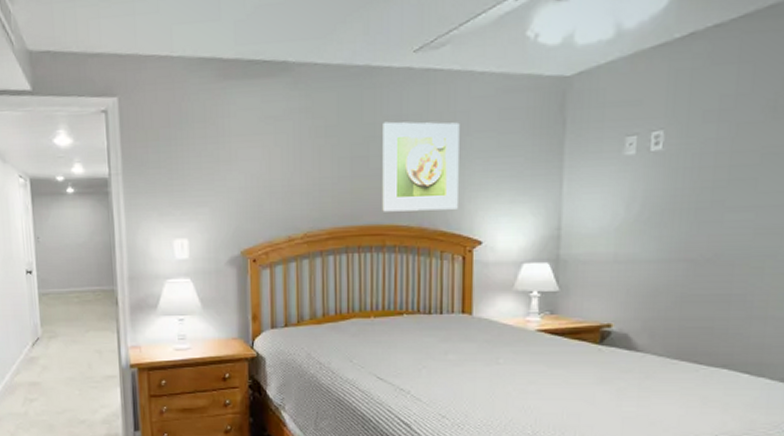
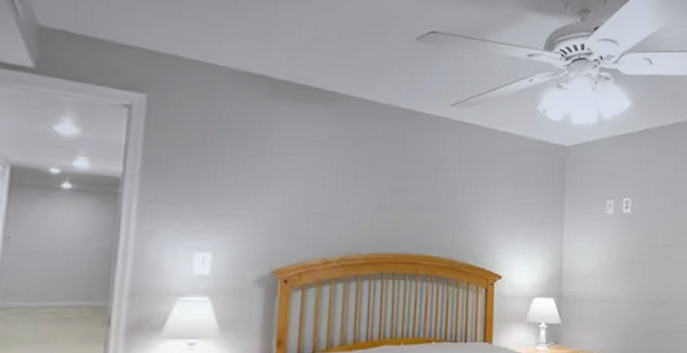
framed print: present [382,121,460,212] -> none [417,161,486,246]

